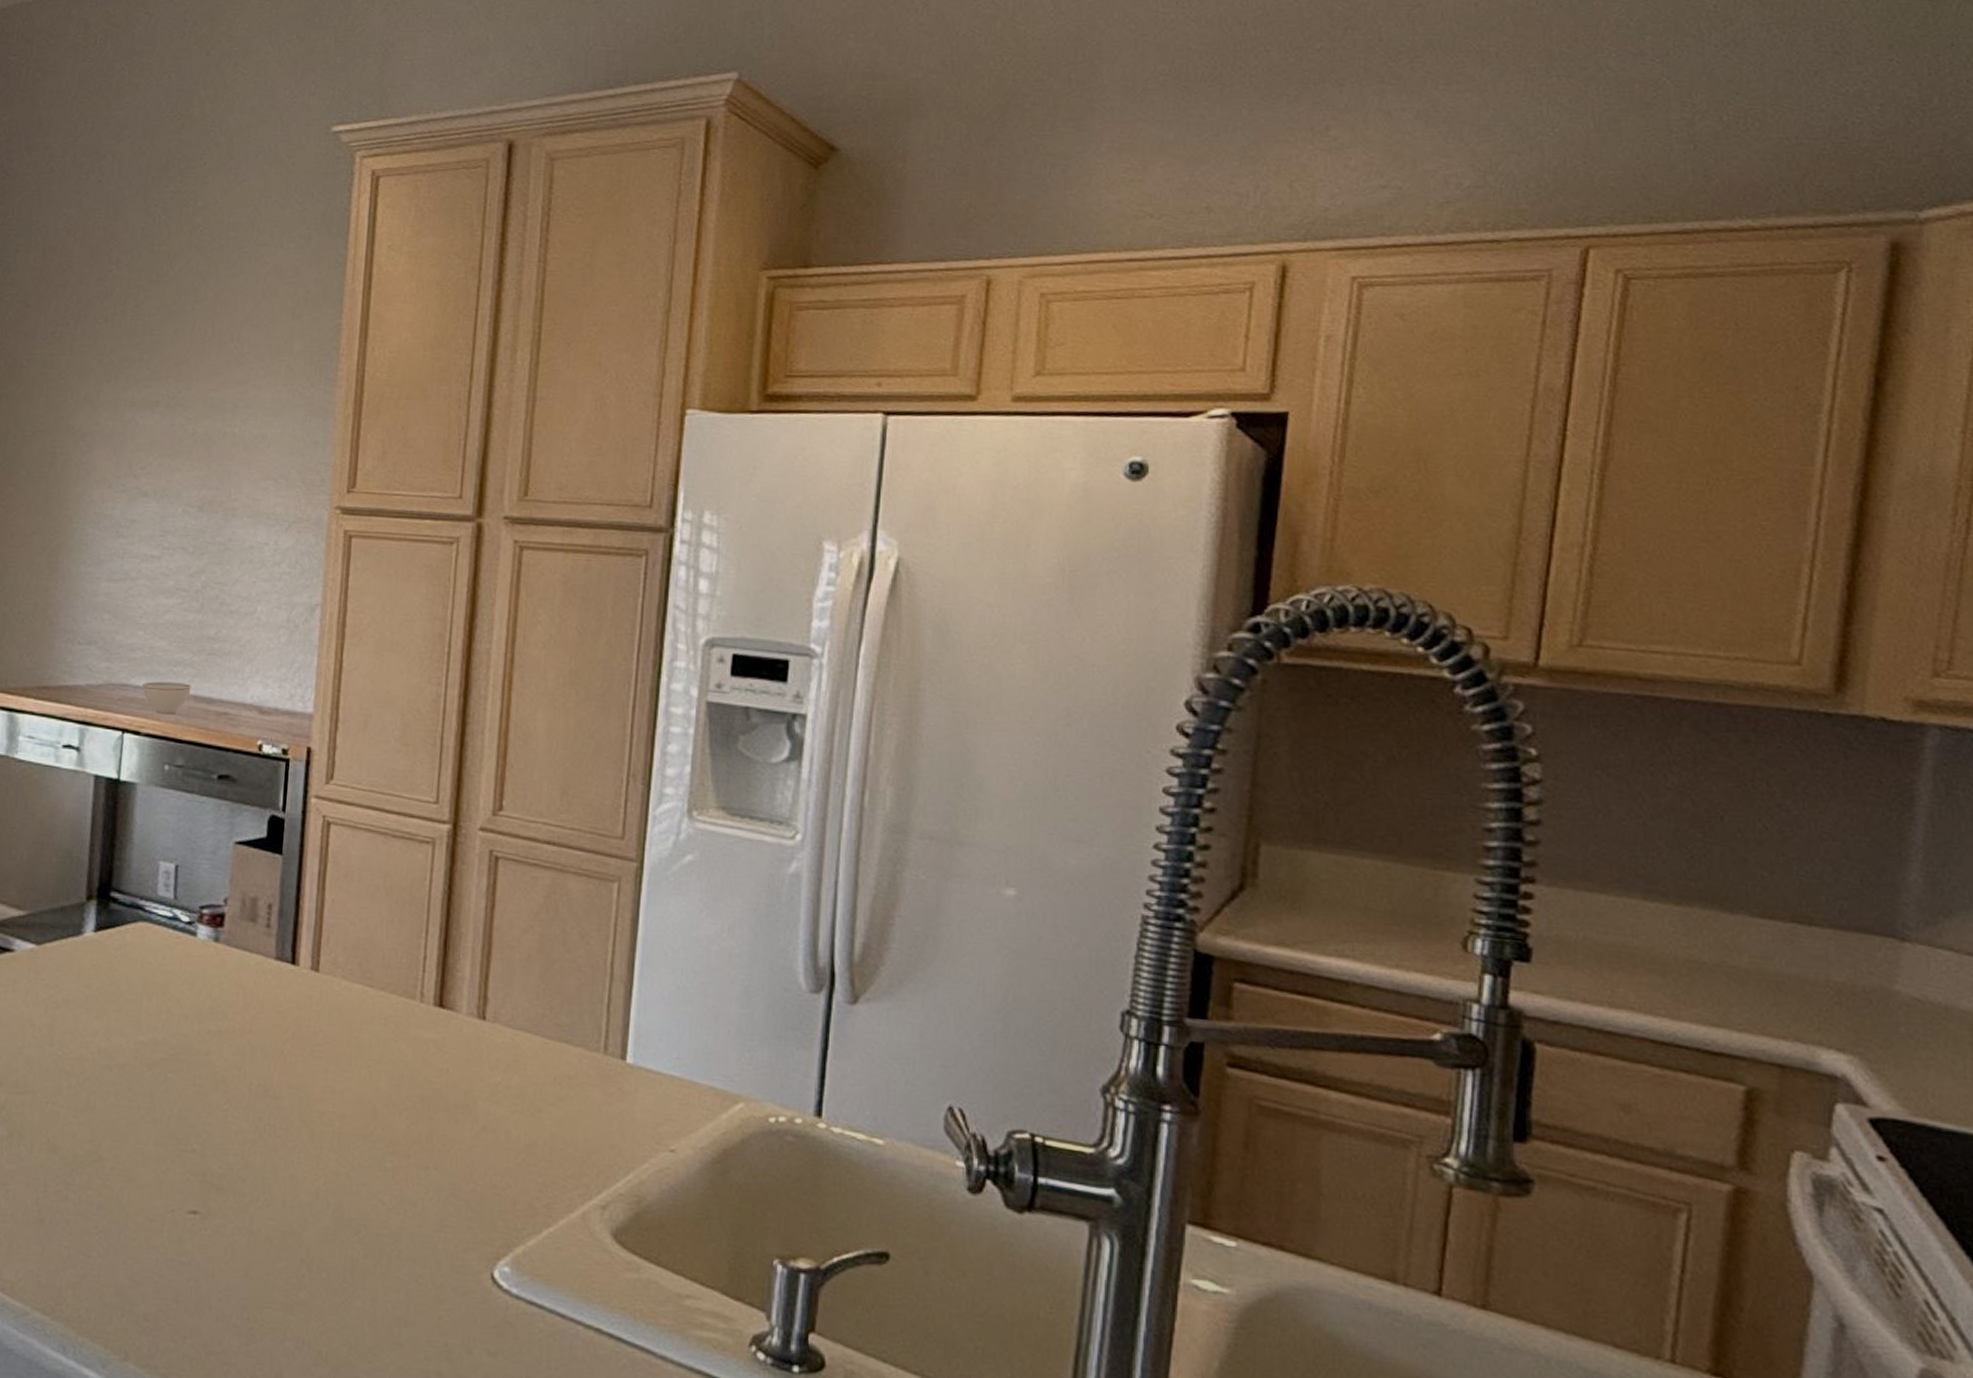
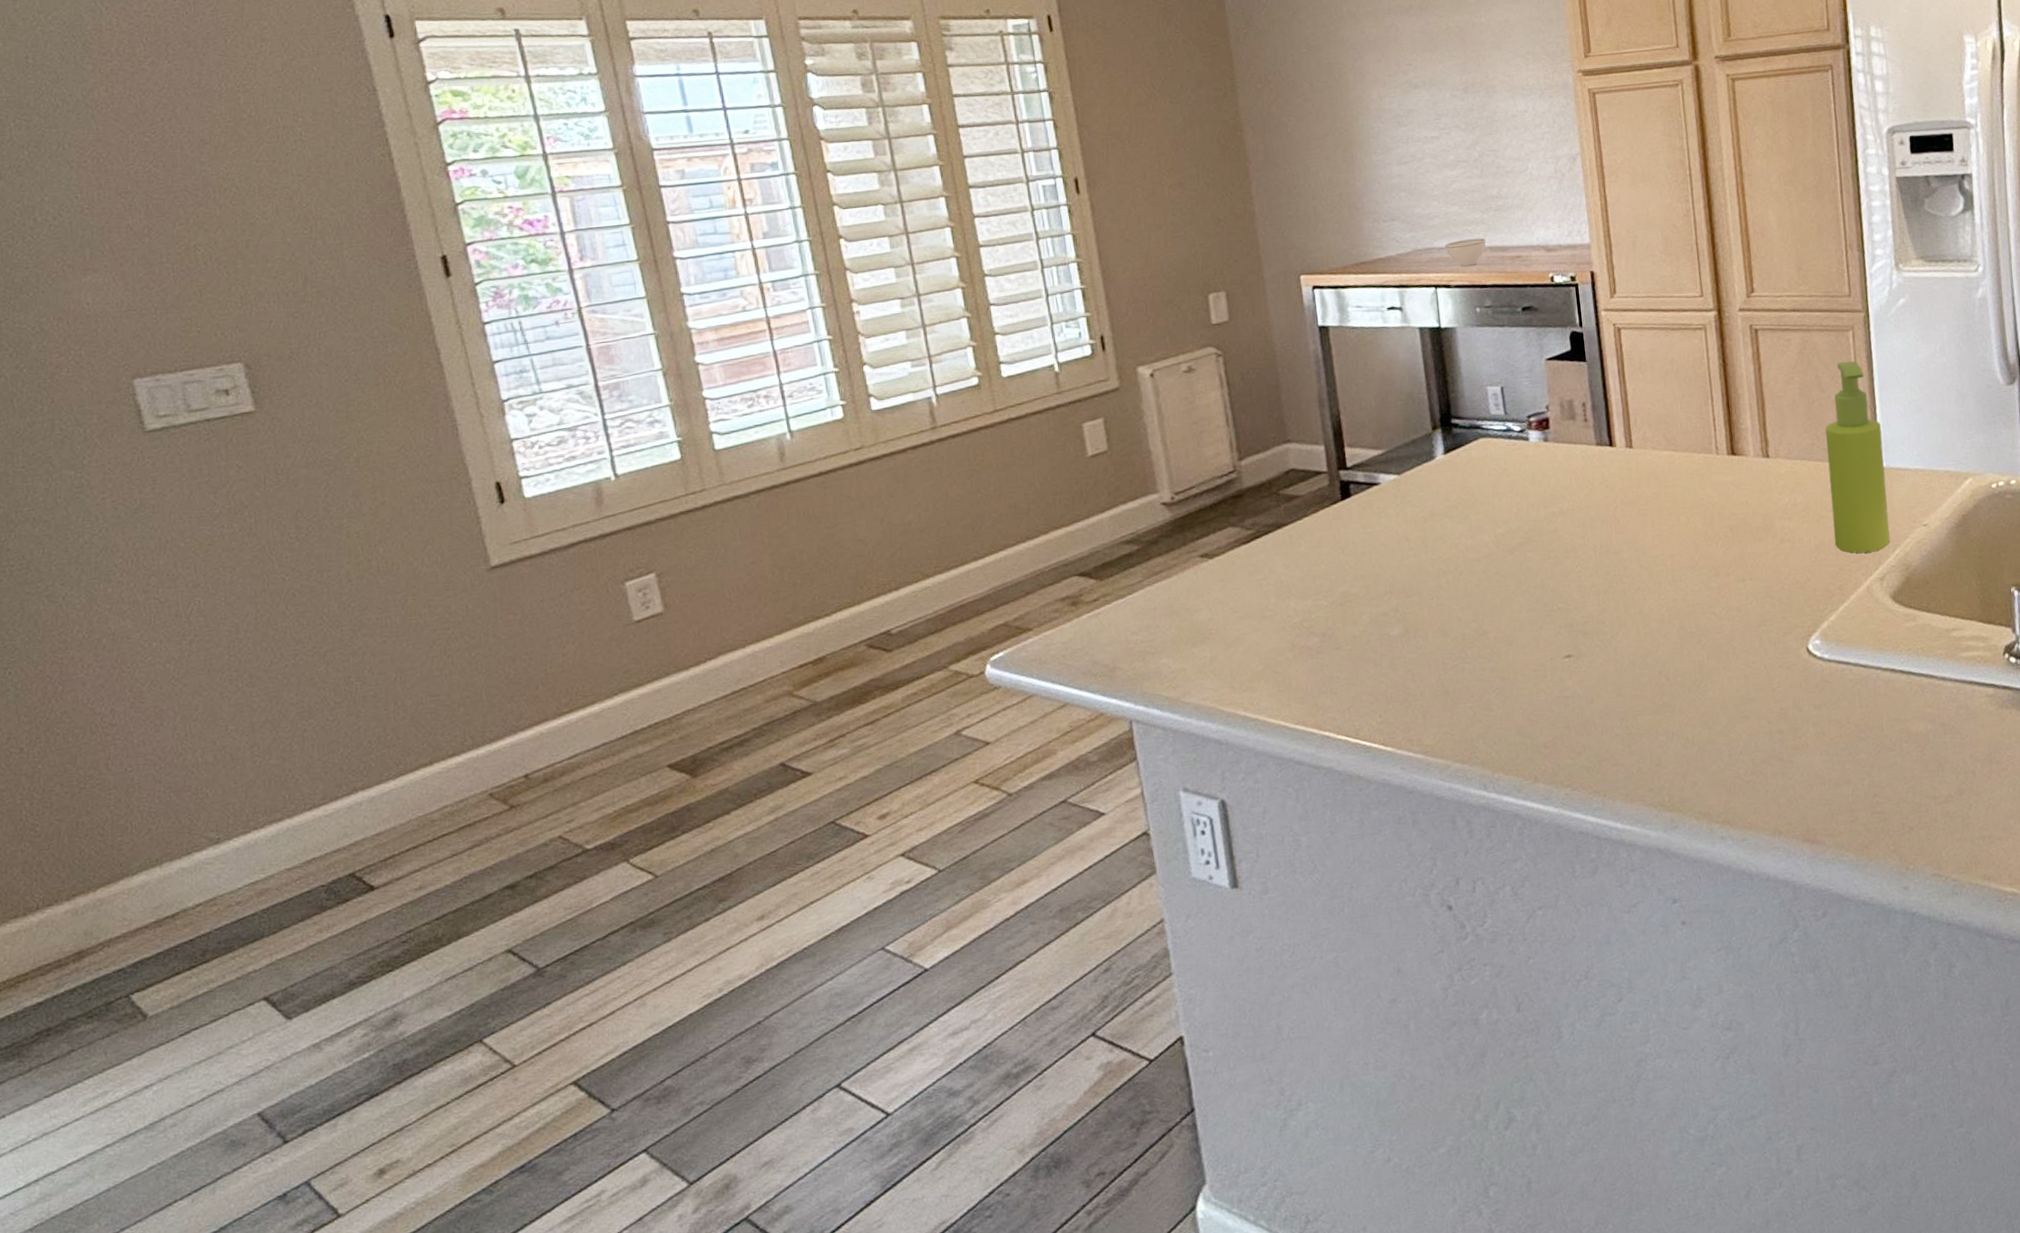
soap dispenser: none [550,920,636,1170] -> present [1825,361,1890,553]

